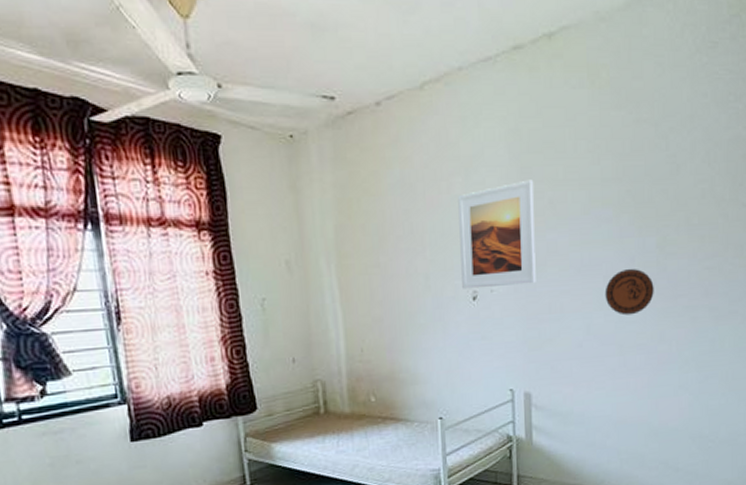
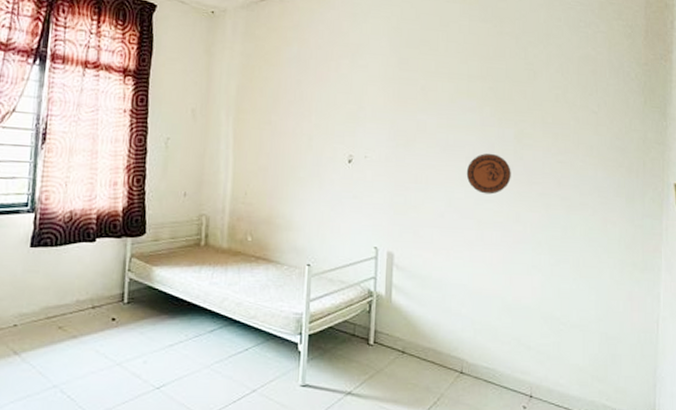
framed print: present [458,179,536,289] -> none [340,68,410,156]

